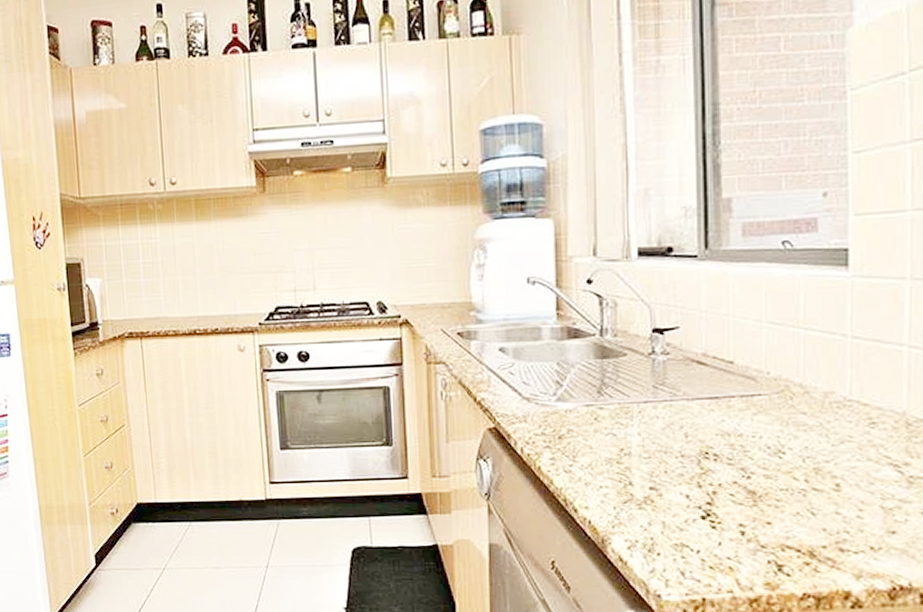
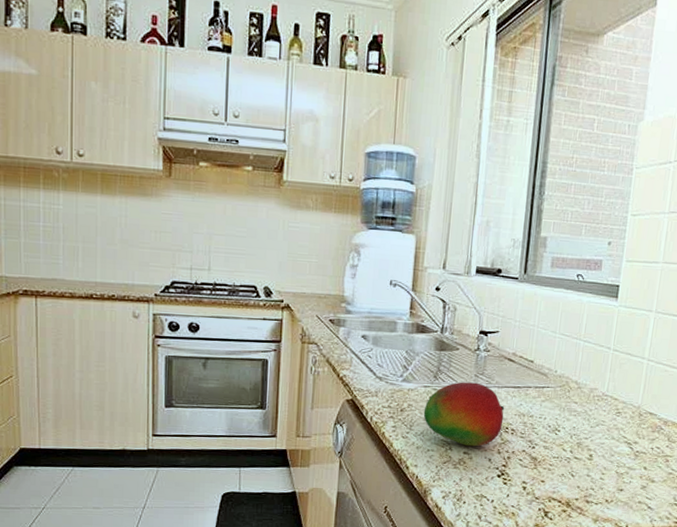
fruit: none [589,396,700,480] -> present [423,382,505,447]

